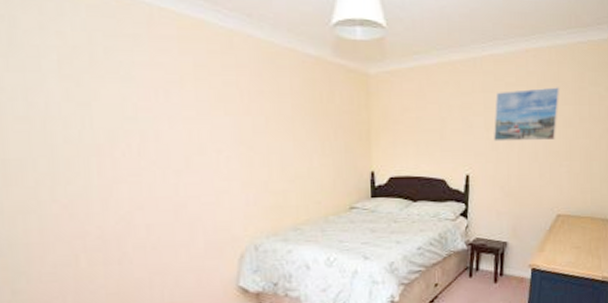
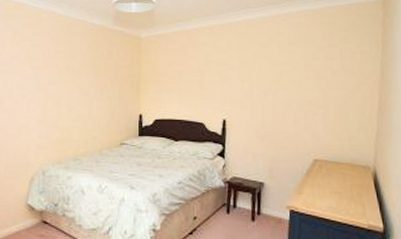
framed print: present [494,87,560,141] -> none [248,45,311,91]

